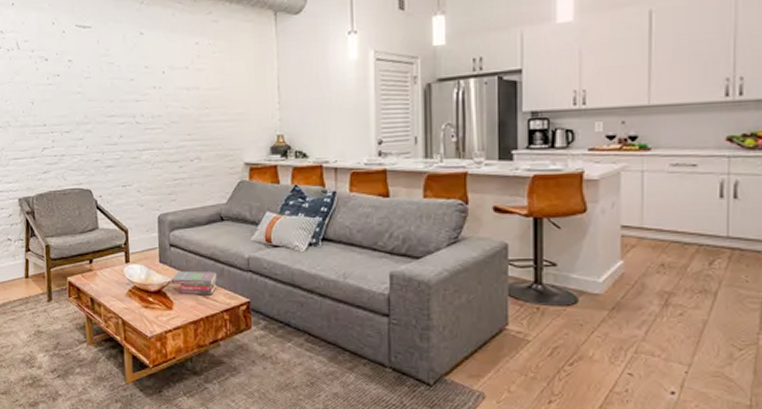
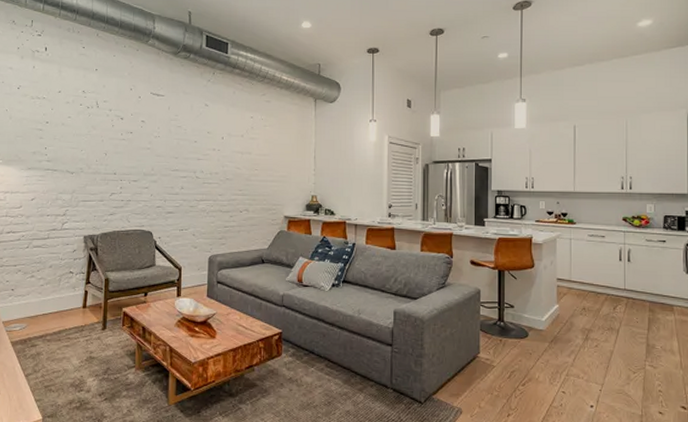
books: present [171,270,217,296] -> none [216,304,256,327]

